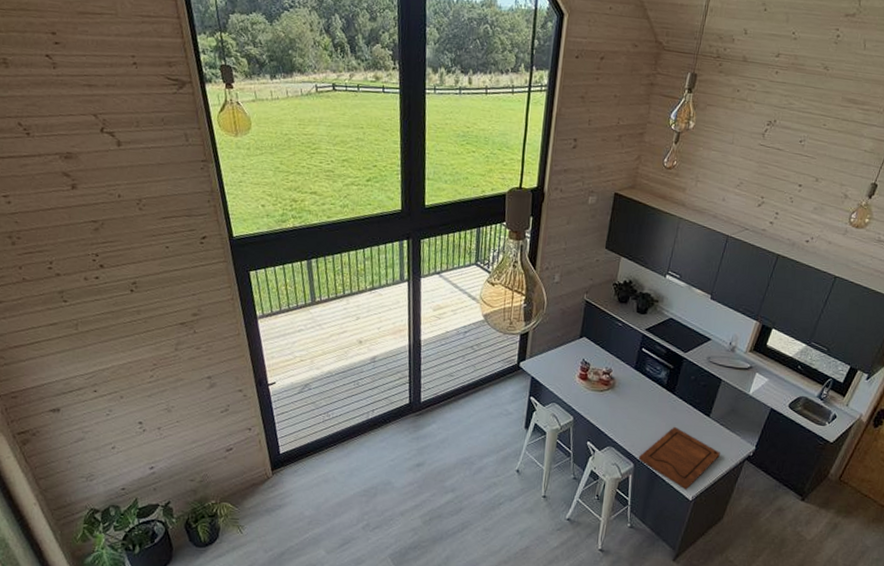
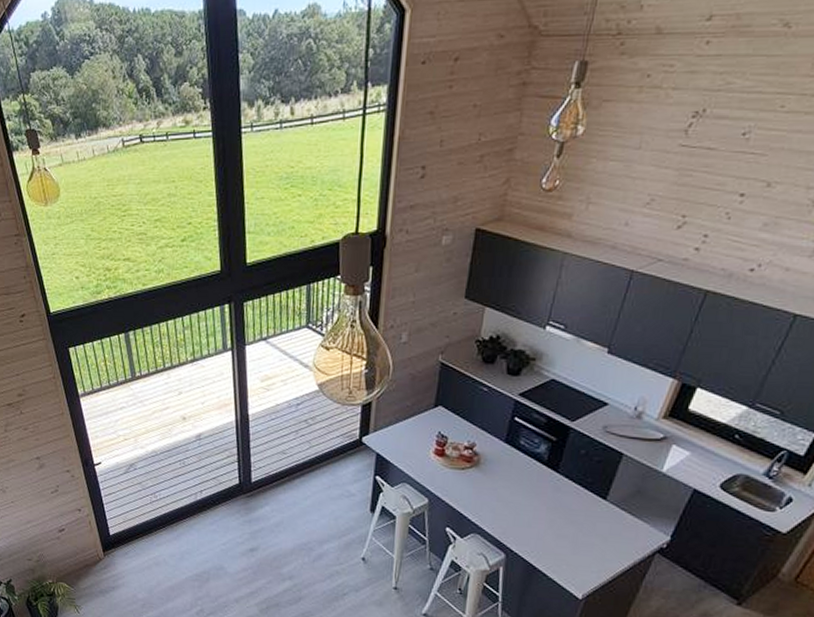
cutting board: present [638,426,720,490] -> none [510,510,621,587]

